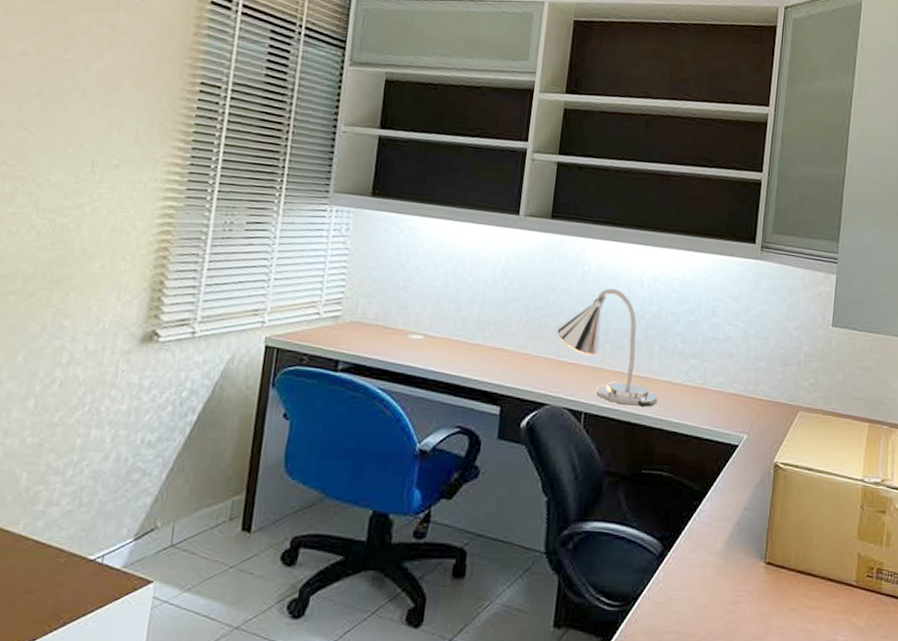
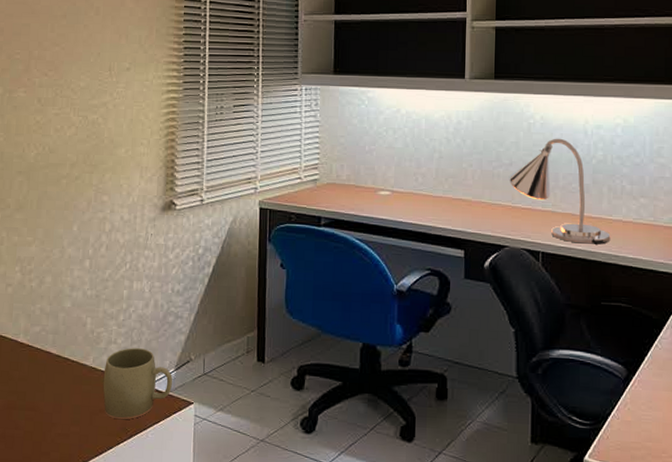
mug: none [31,511,130,604] -> present [102,348,173,420]

